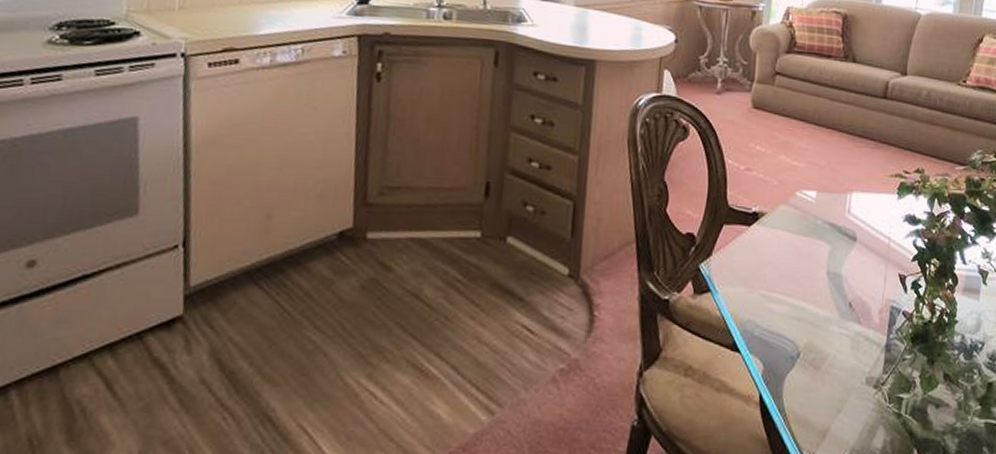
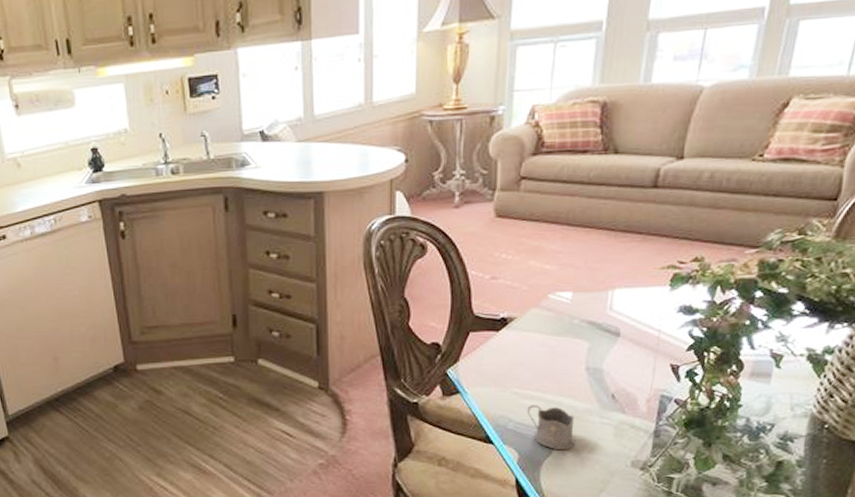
tea glass holder: none [772,309,816,362] -> present [527,405,575,449]

